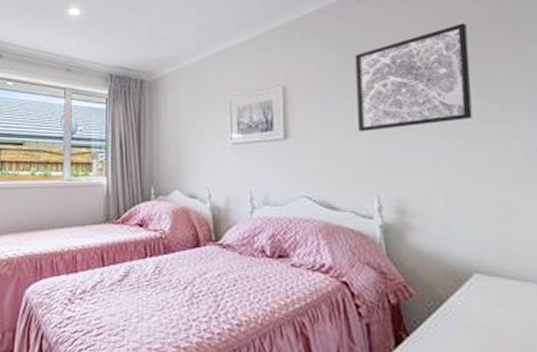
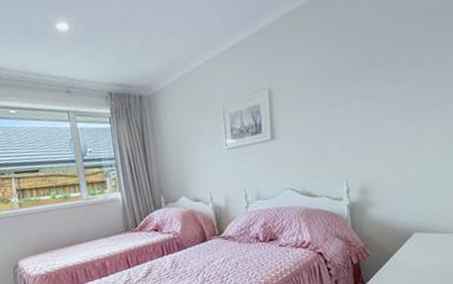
wall art: present [355,23,473,132] -> none [331,10,428,126]

